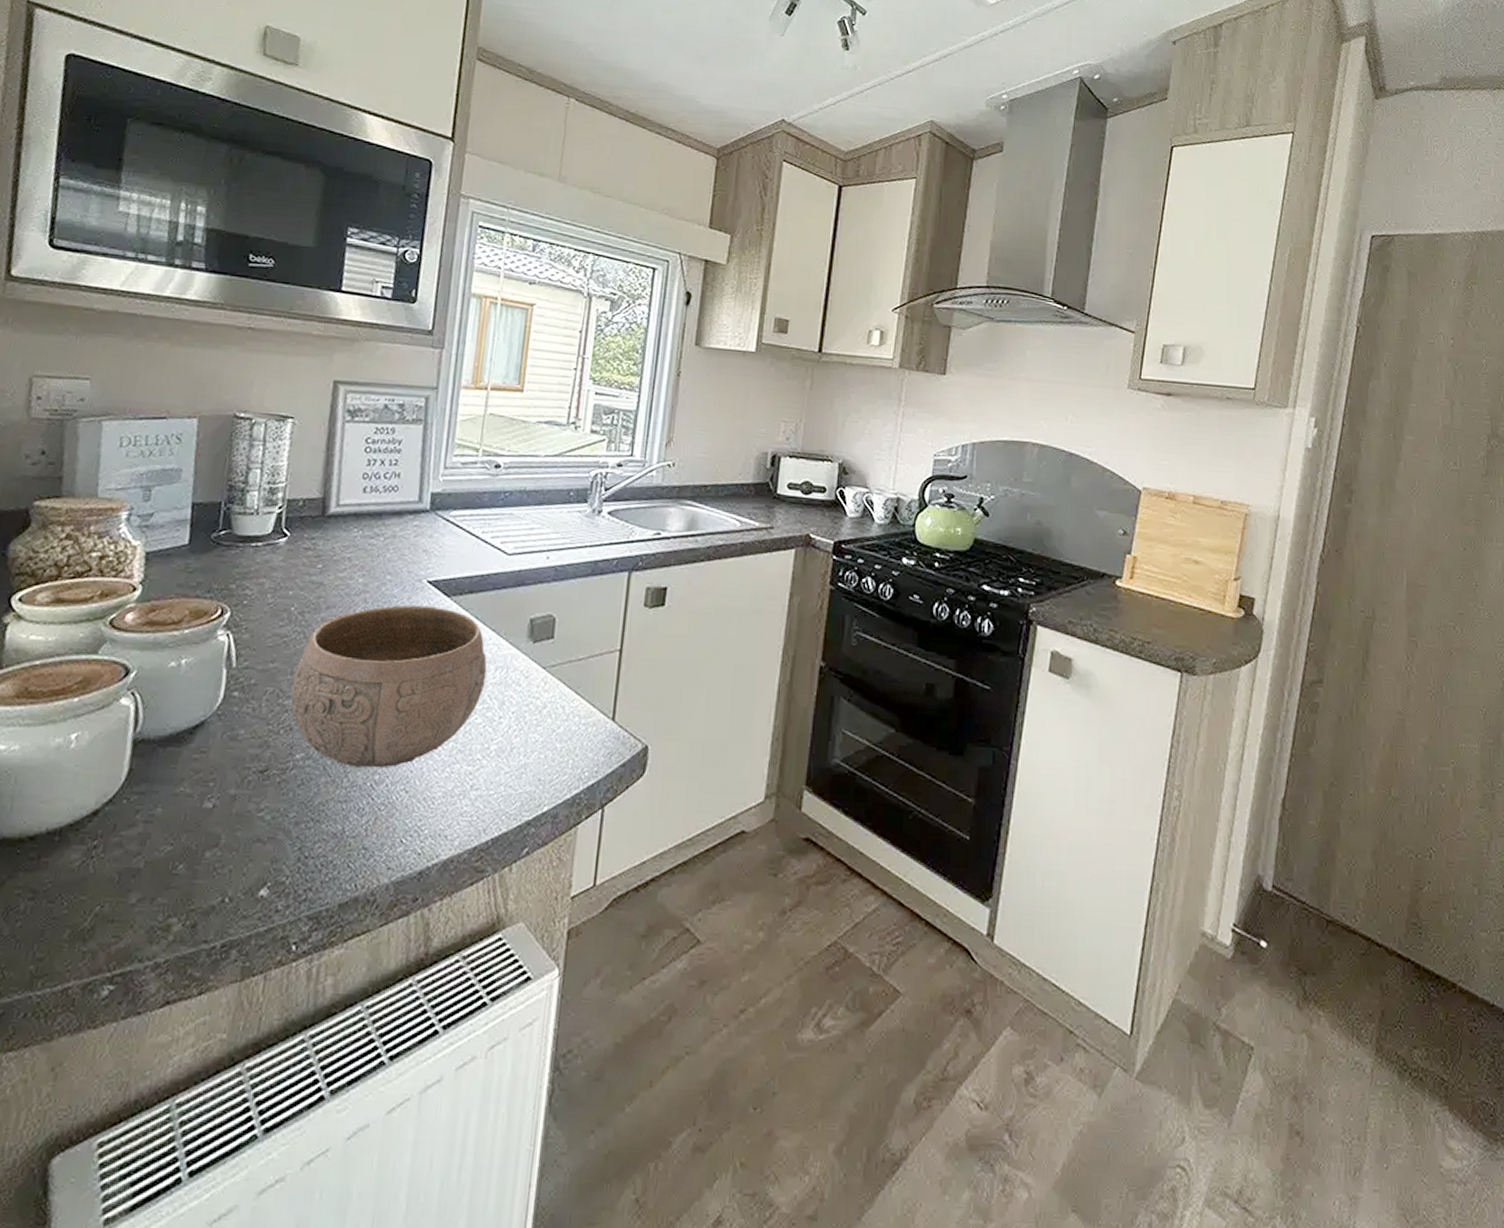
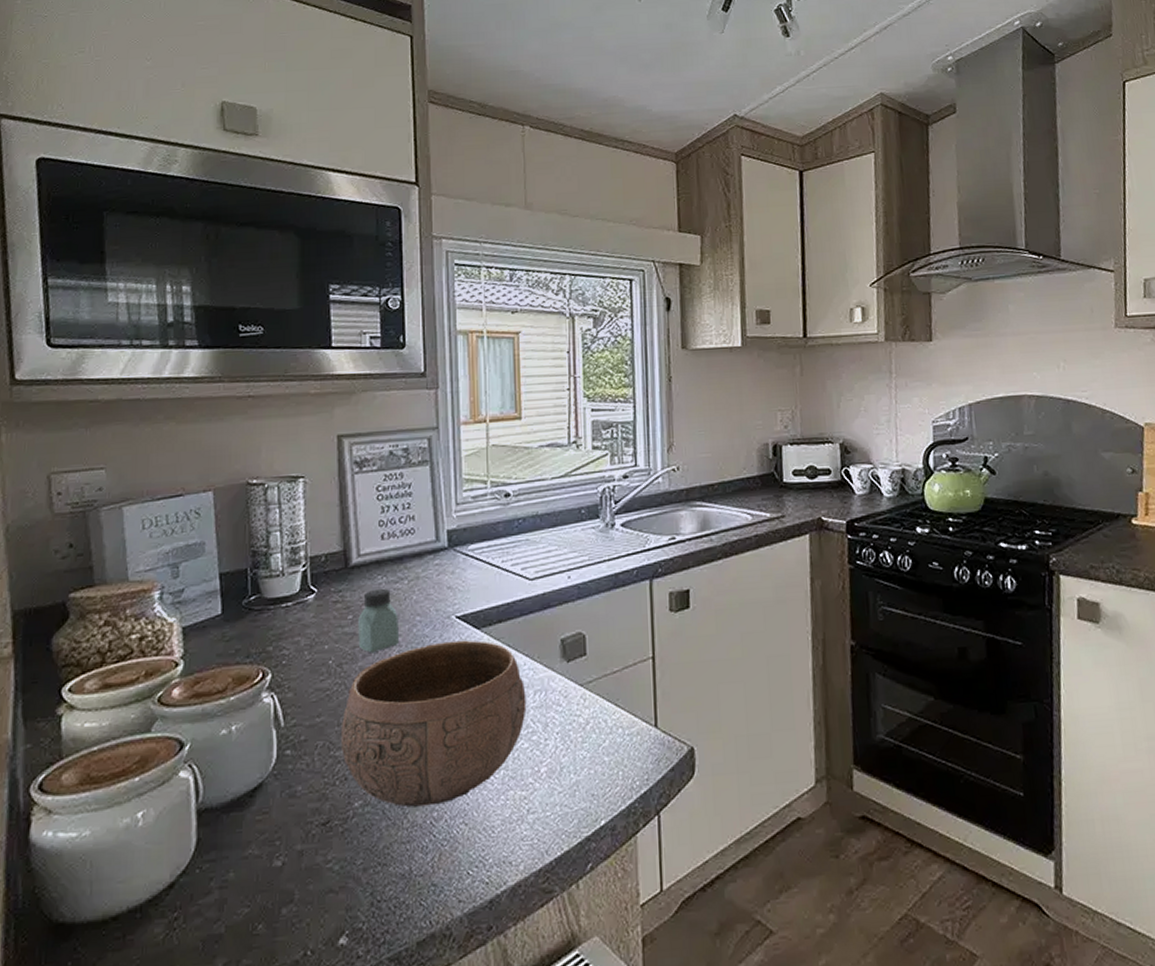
saltshaker: none [323,541,369,606] -> present [358,588,398,653]

